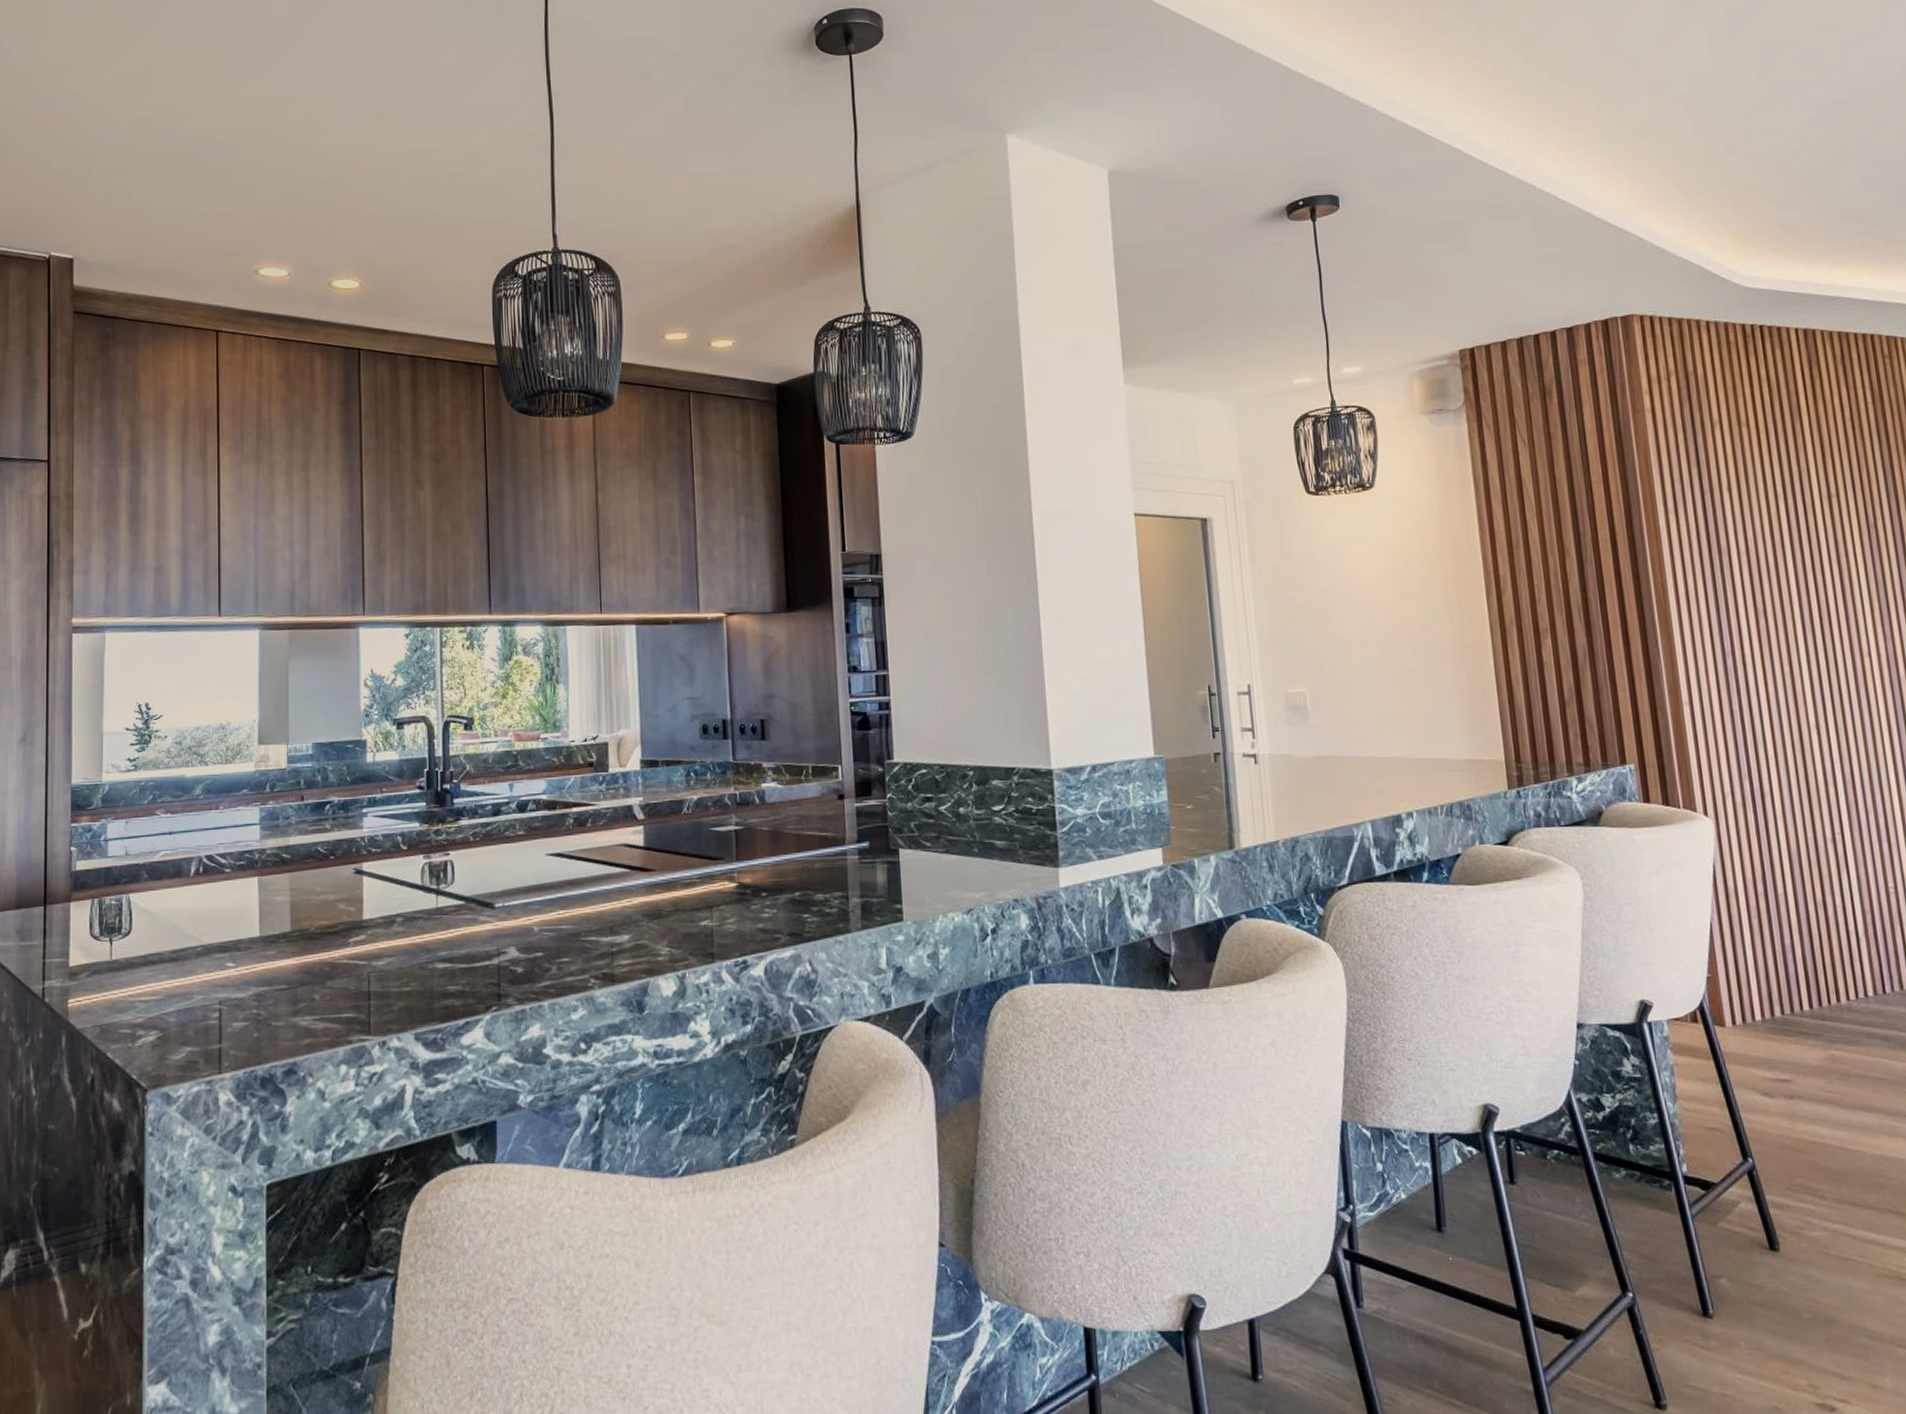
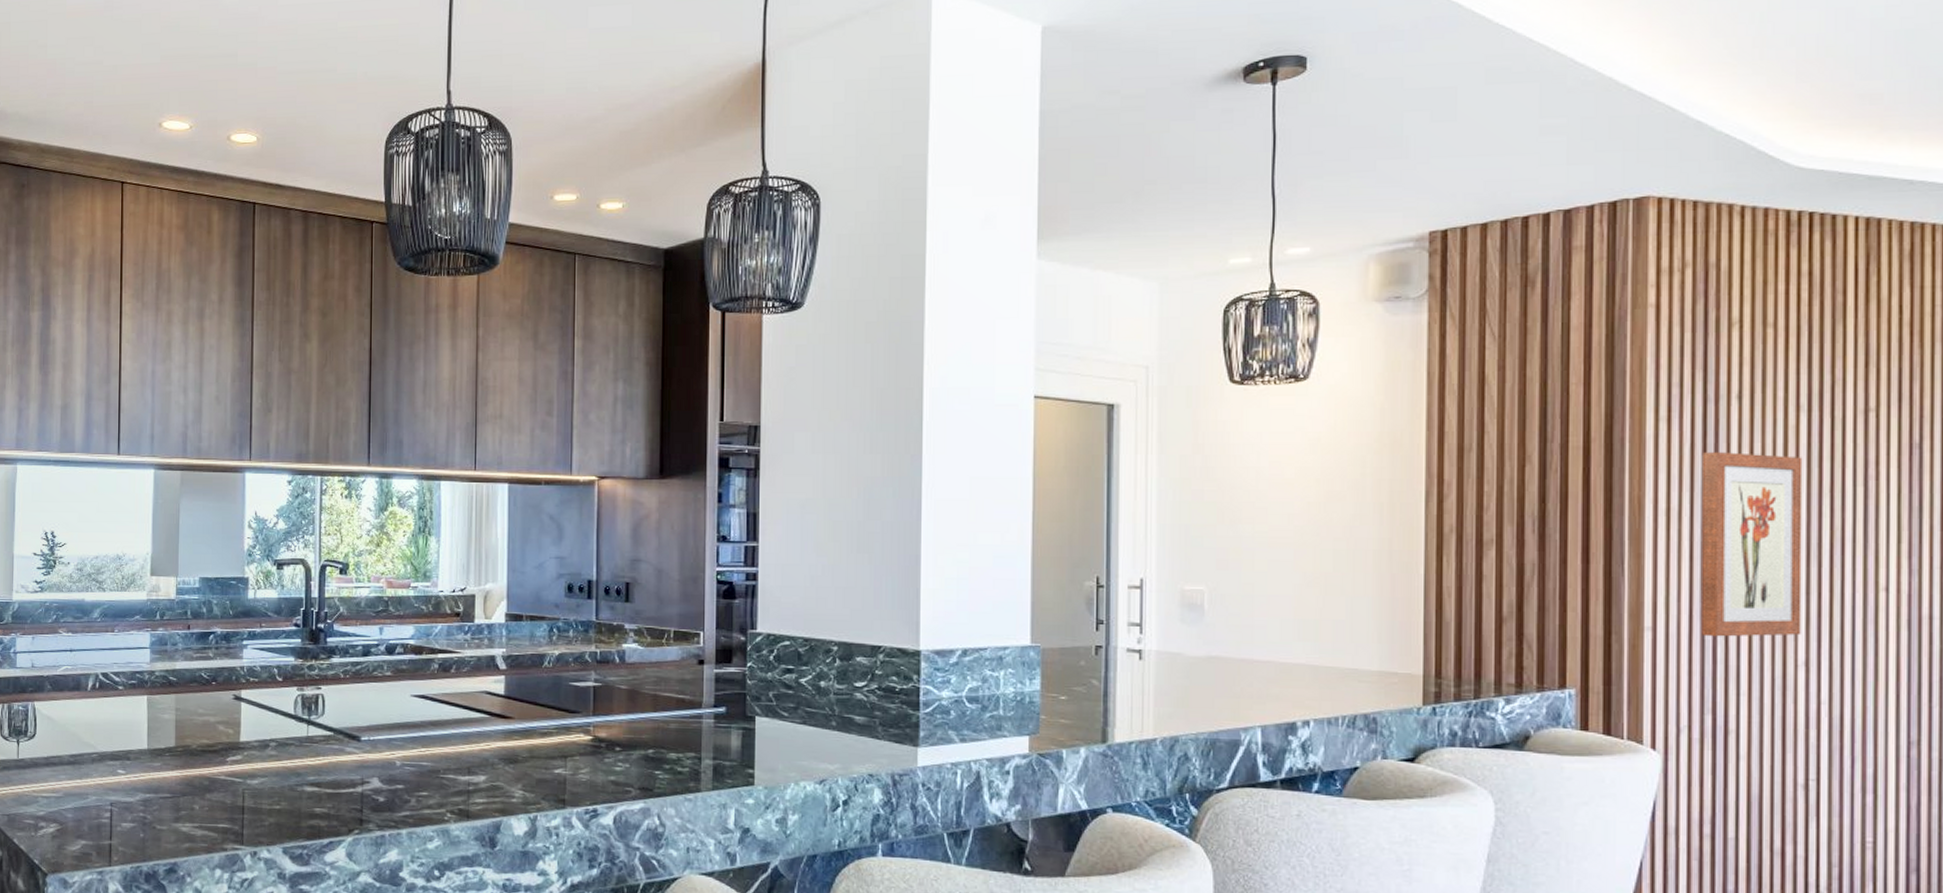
wall art: none [1707,538,1809,707] -> present [1701,452,1803,637]

